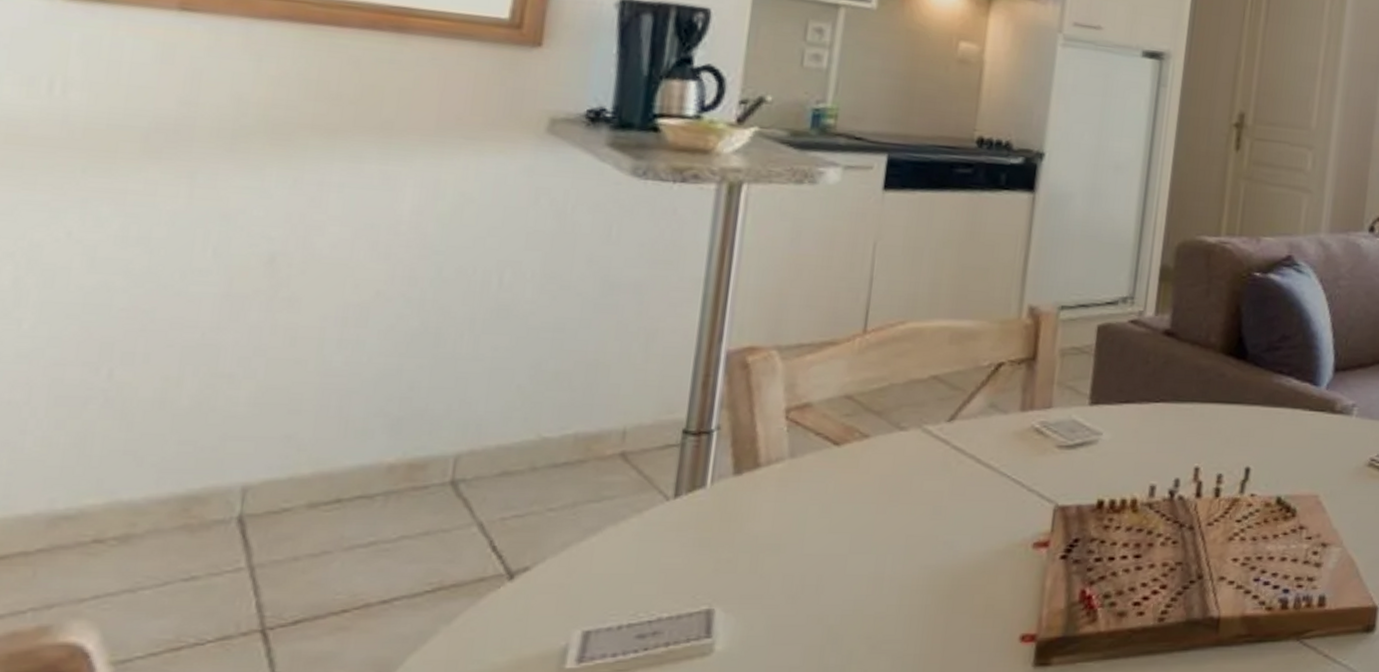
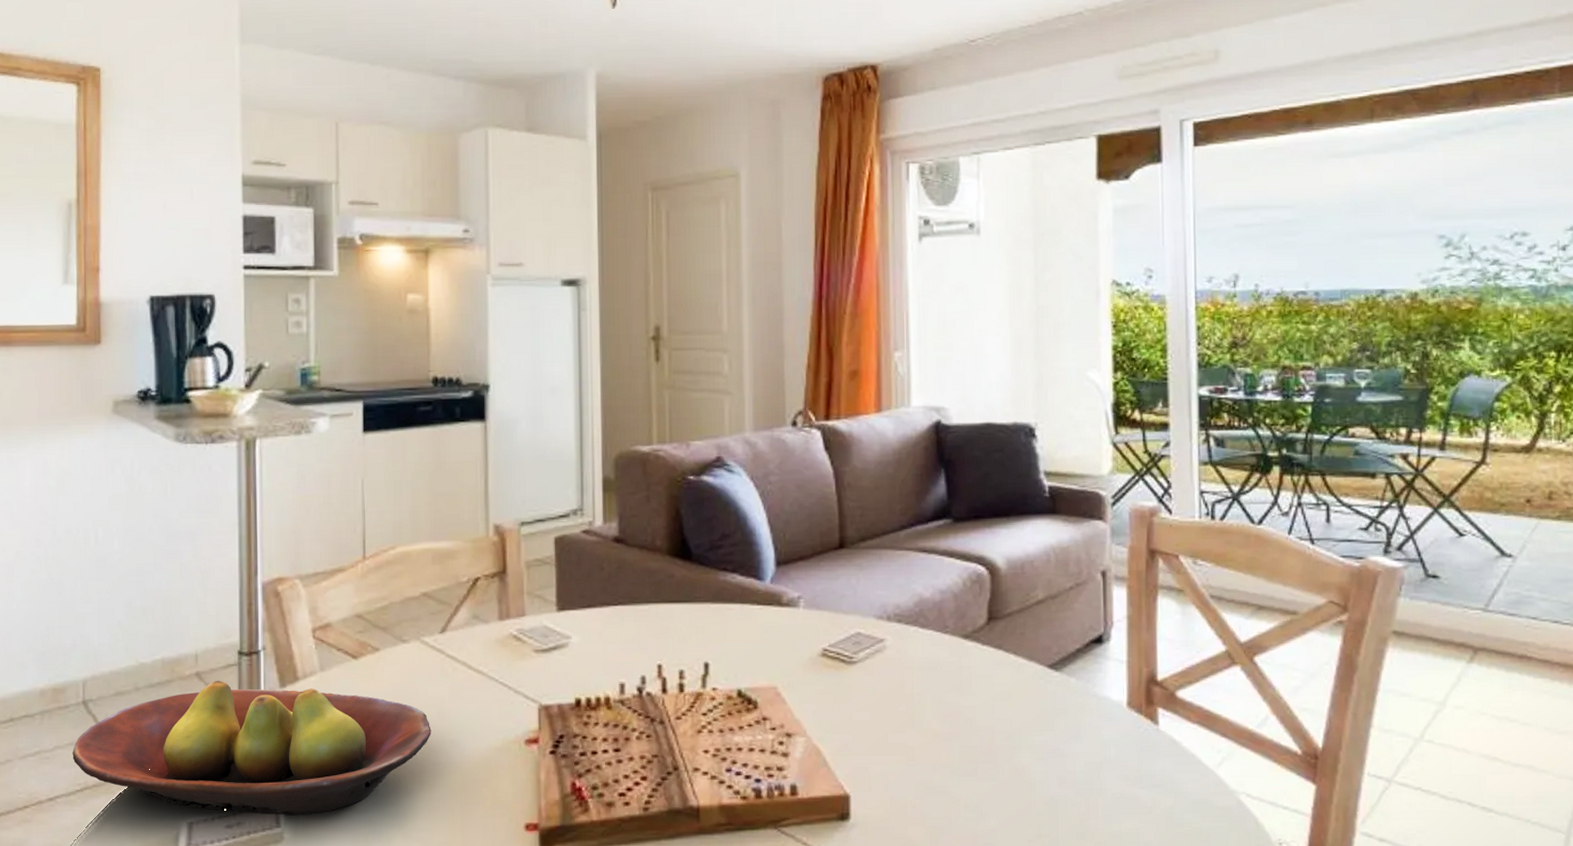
fruit bowl: none [425,462,922,624] -> present [72,680,431,816]

